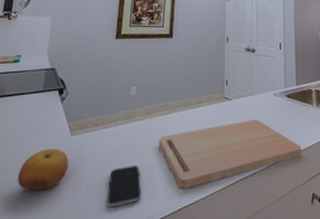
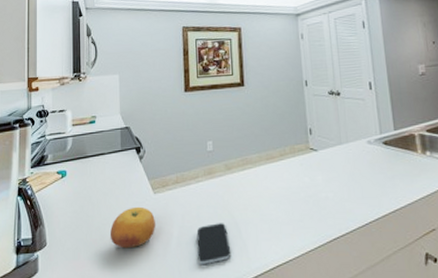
cutting board: present [158,120,301,189] -> none [243,171,408,247]

